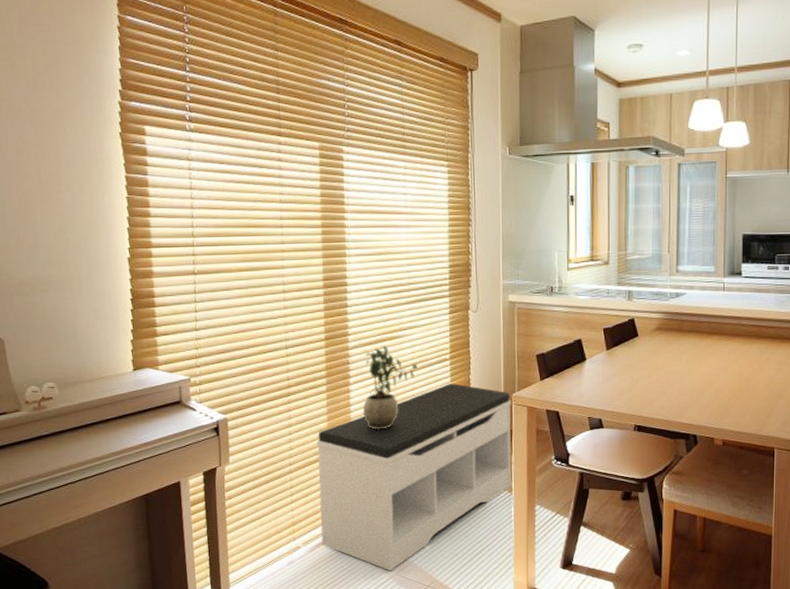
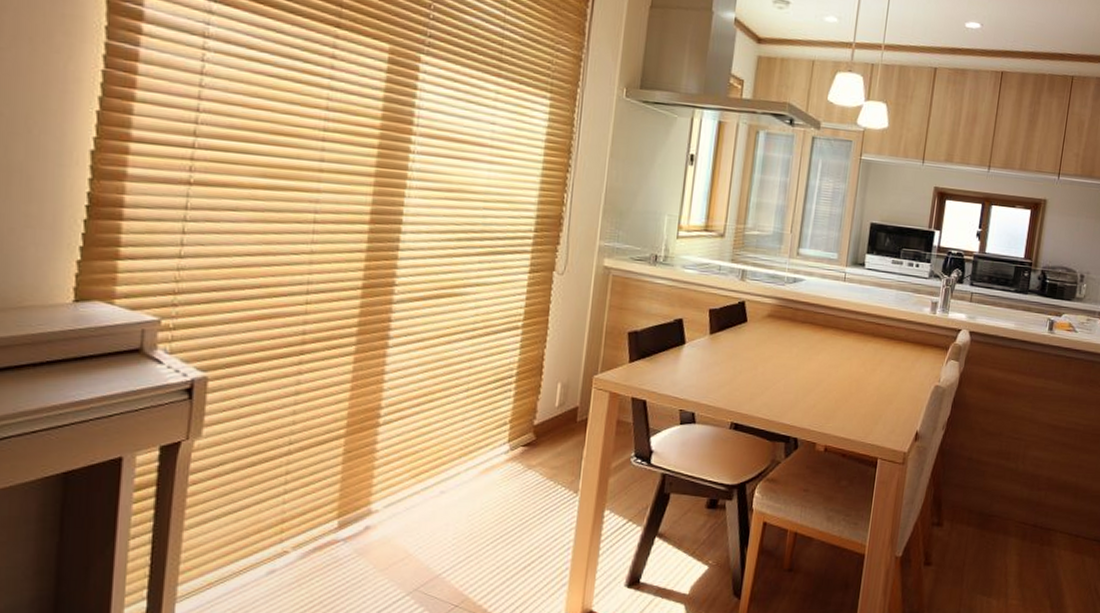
bench: present [317,383,512,571] -> none [319,357,591,586]
potted plant: present [362,345,418,430] -> none [400,303,480,407]

